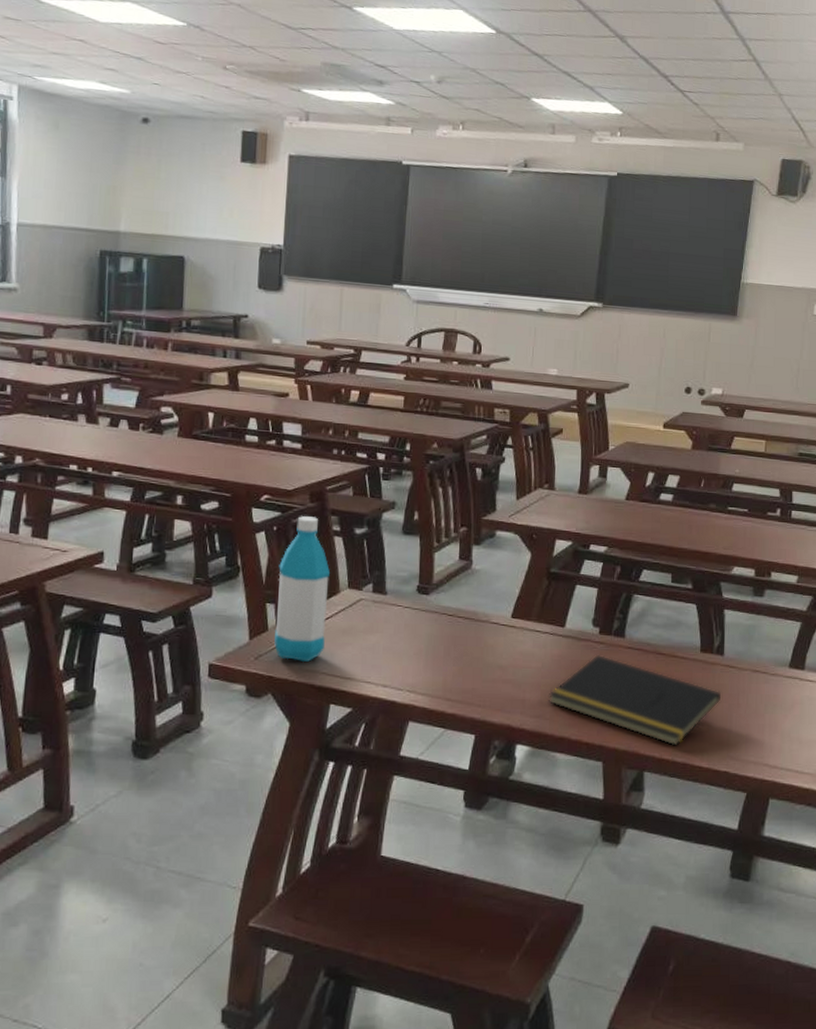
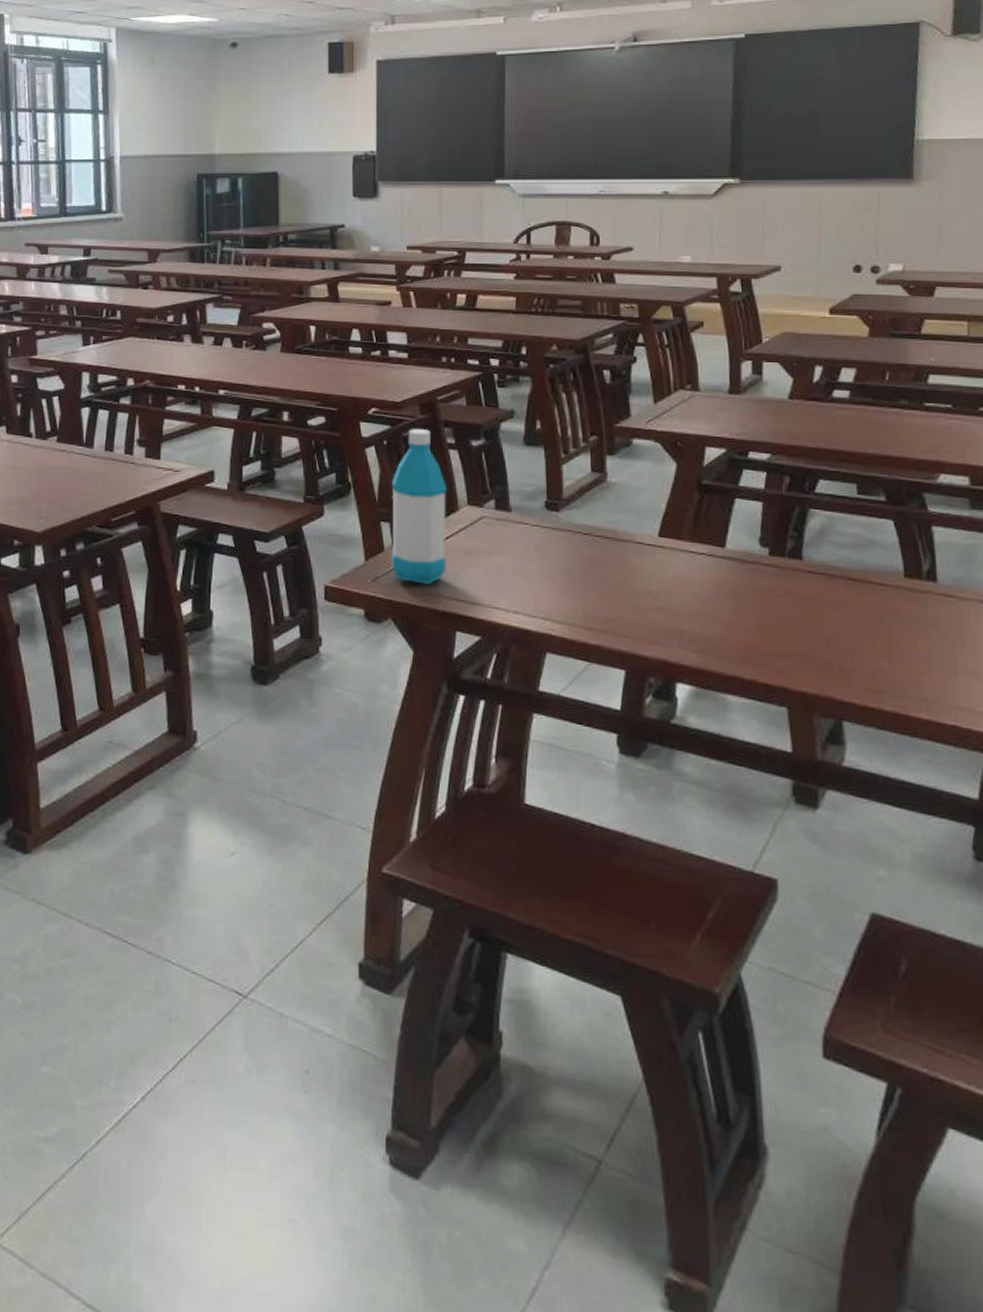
notepad: present [549,654,722,746] -> none [712,579,940,692]

